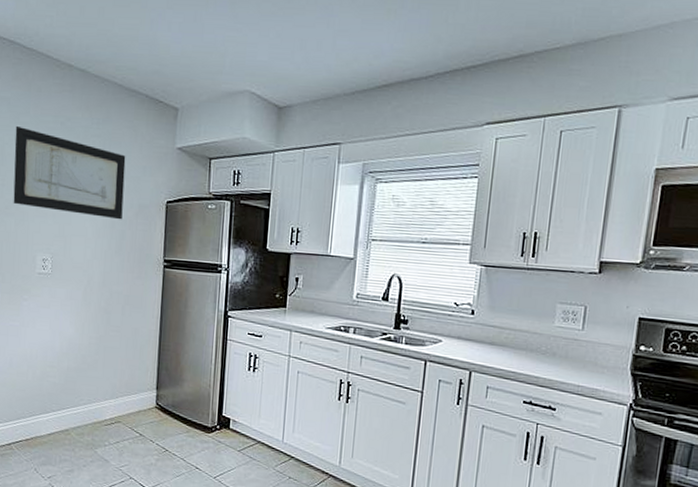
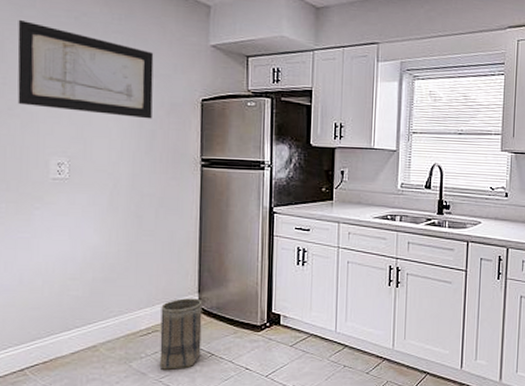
basket: none [120,393,160,461] -> present [159,298,203,370]

